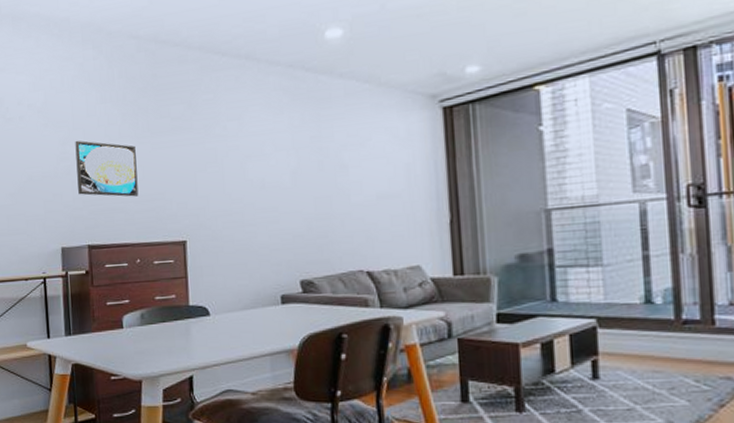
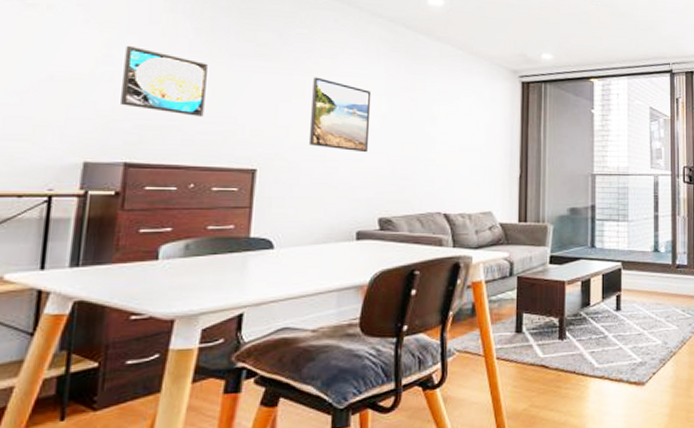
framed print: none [223,141,282,214] -> present [308,77,372,153]

